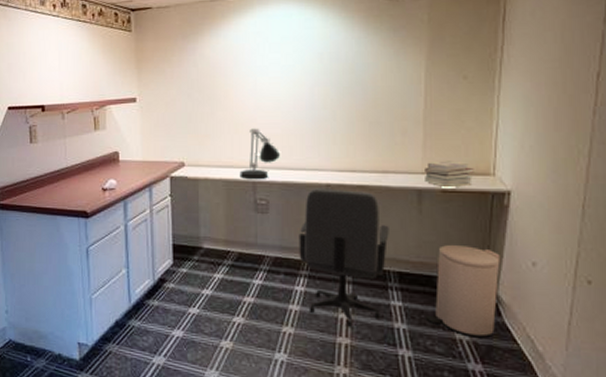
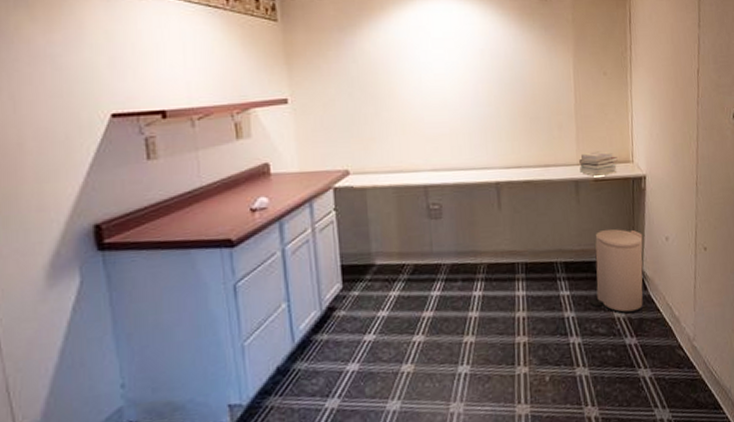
desk lamp: present [239,128,280,180] -> none [410,128,450,185]
office chair: present [299,188,389,328] -> none [473,186,555,326]

